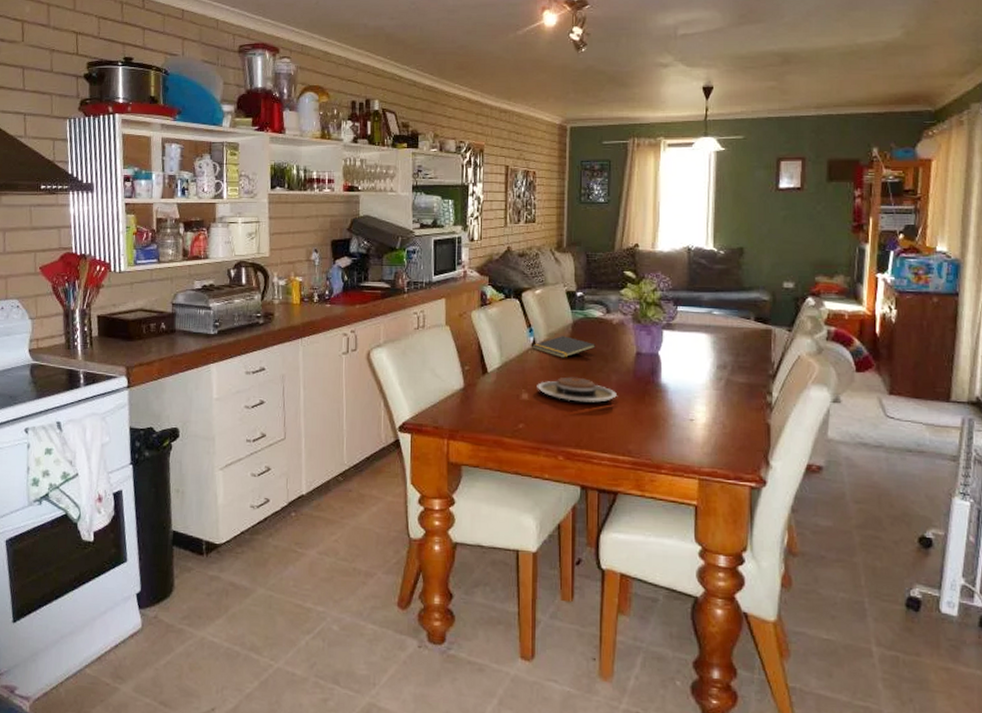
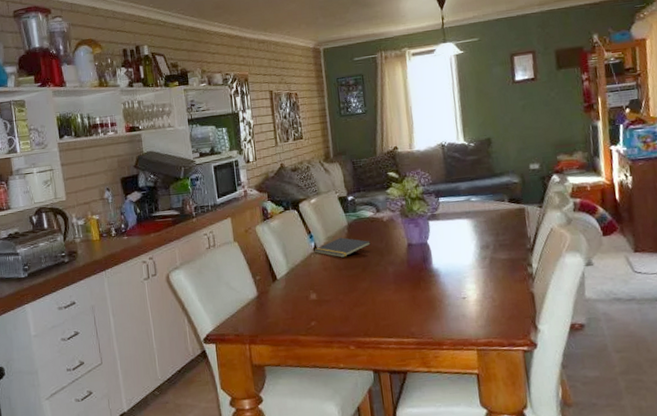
plate: present [537,376,617,403] -> none [323,273,395,295]

